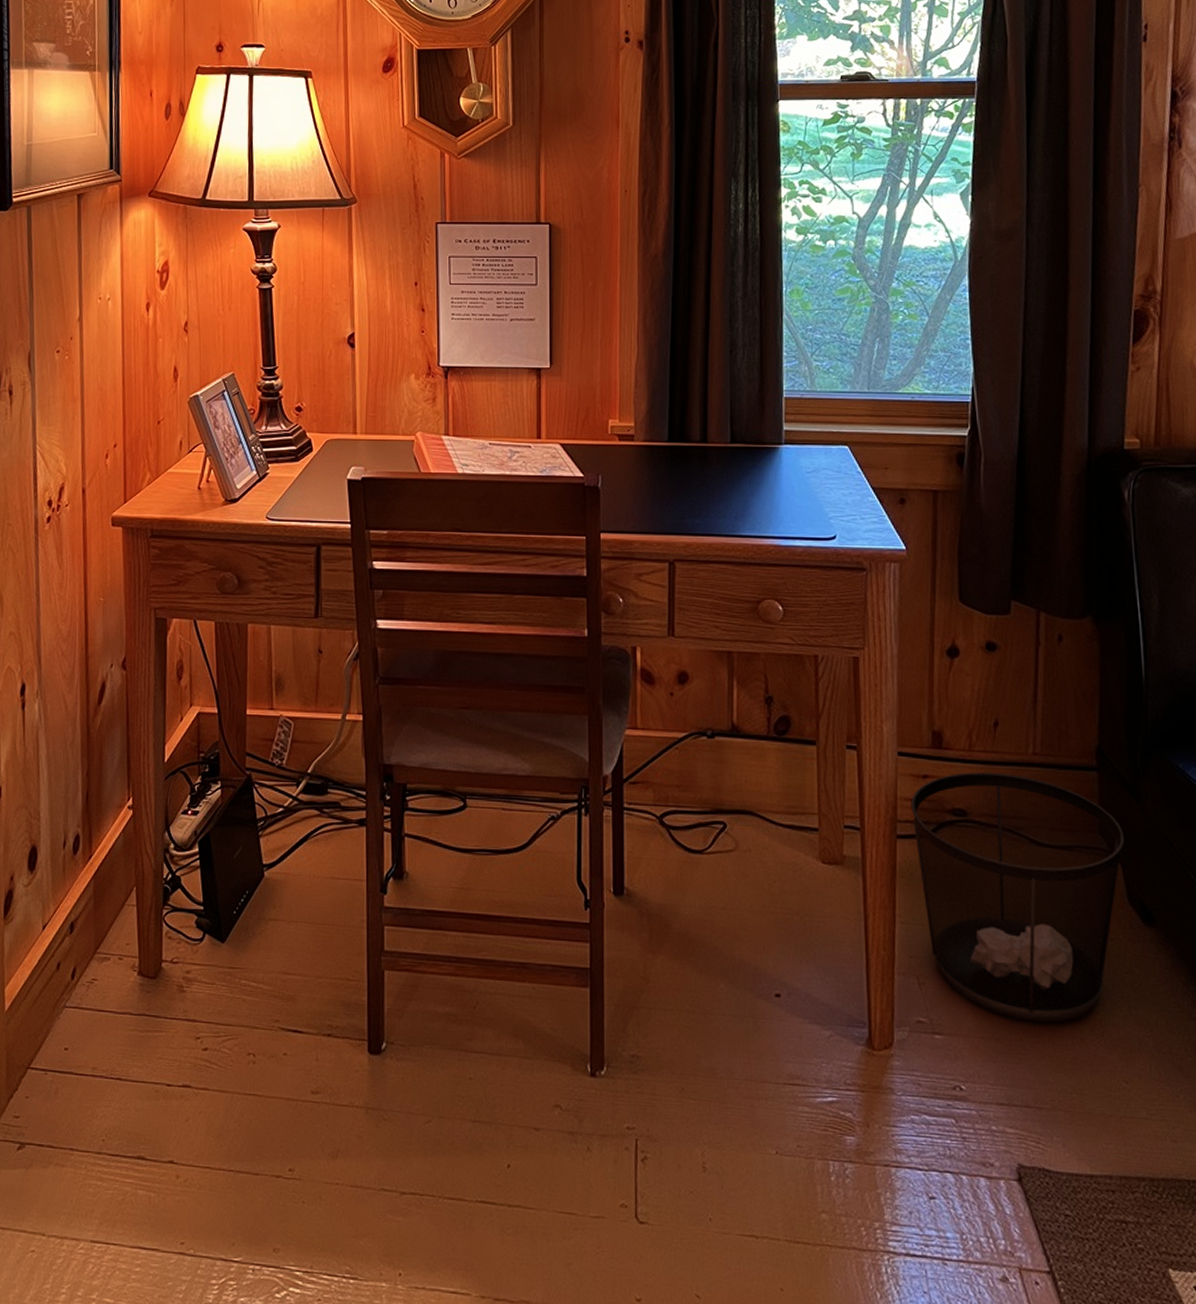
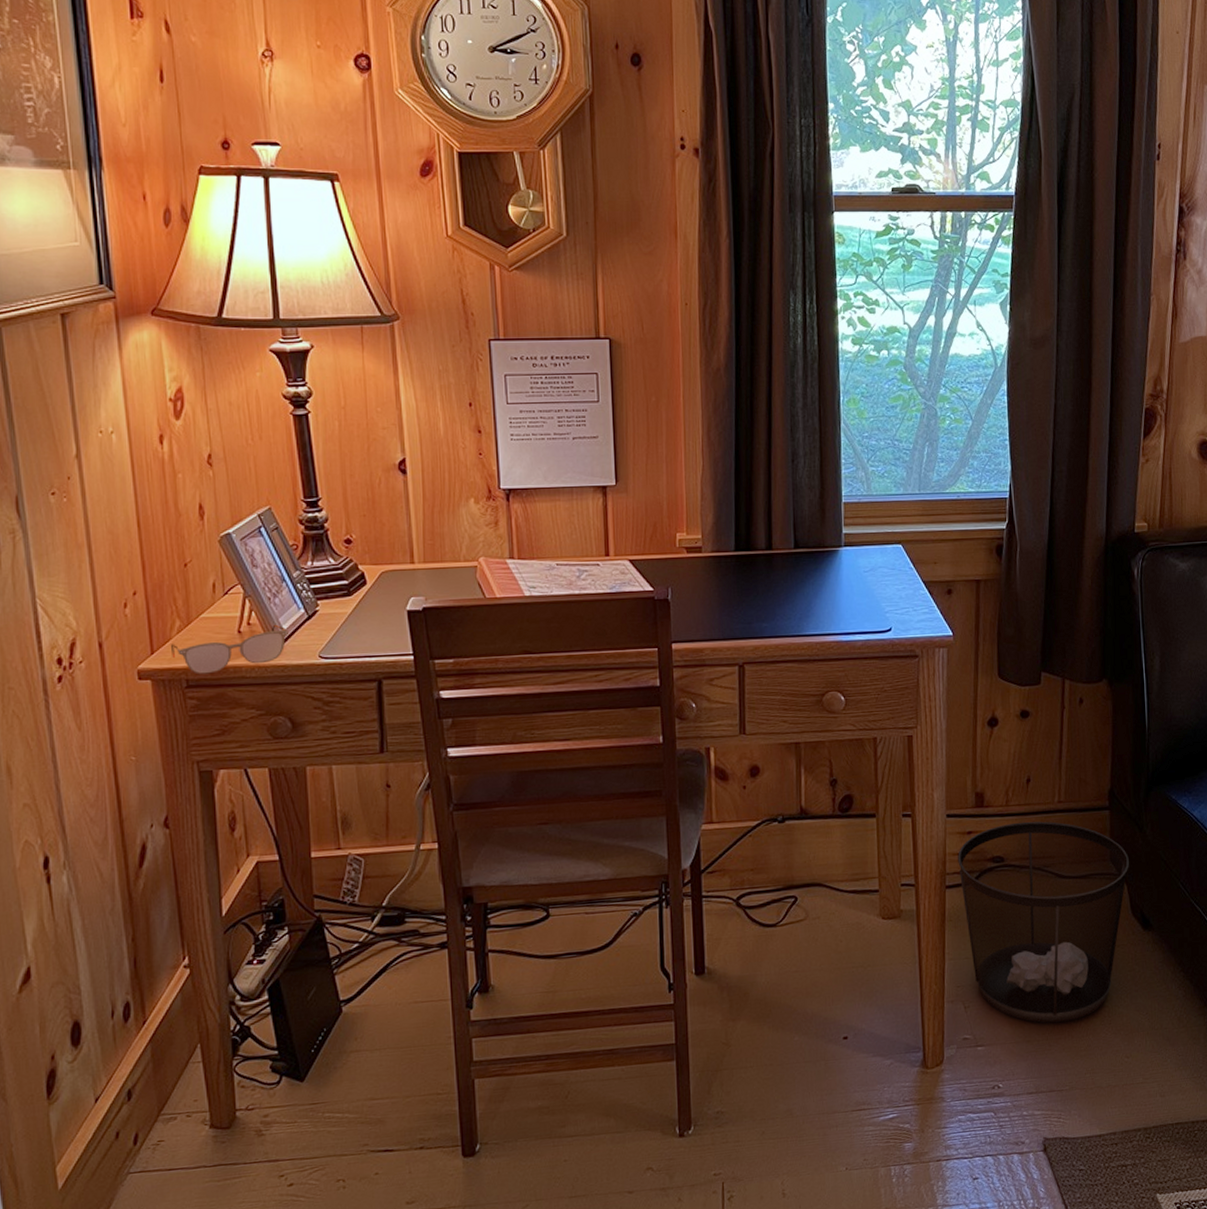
eyeglasses: none [141,483,241,526] -> present [171,624,288,675]

